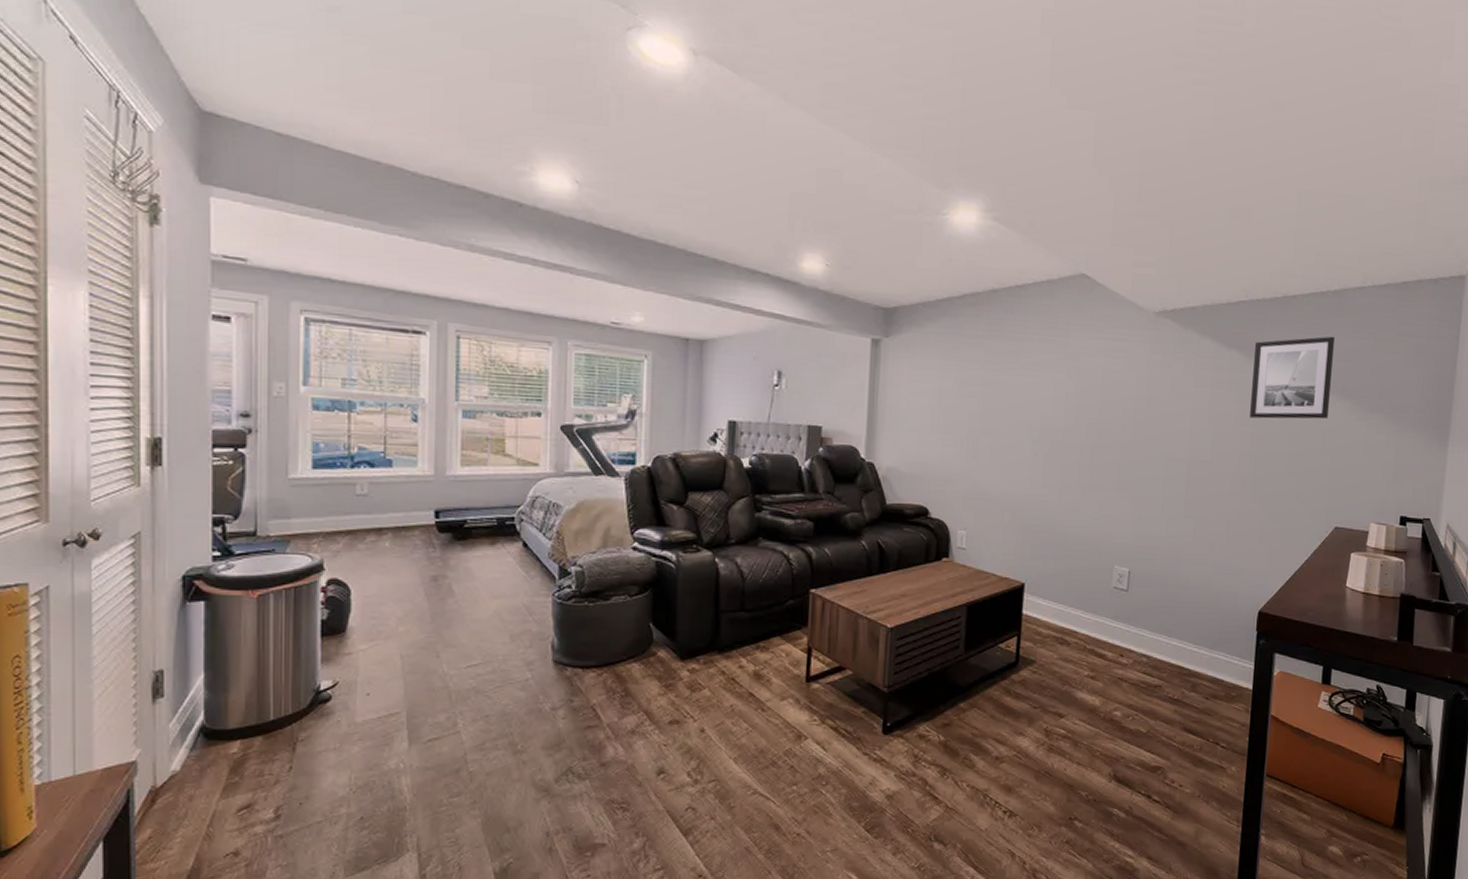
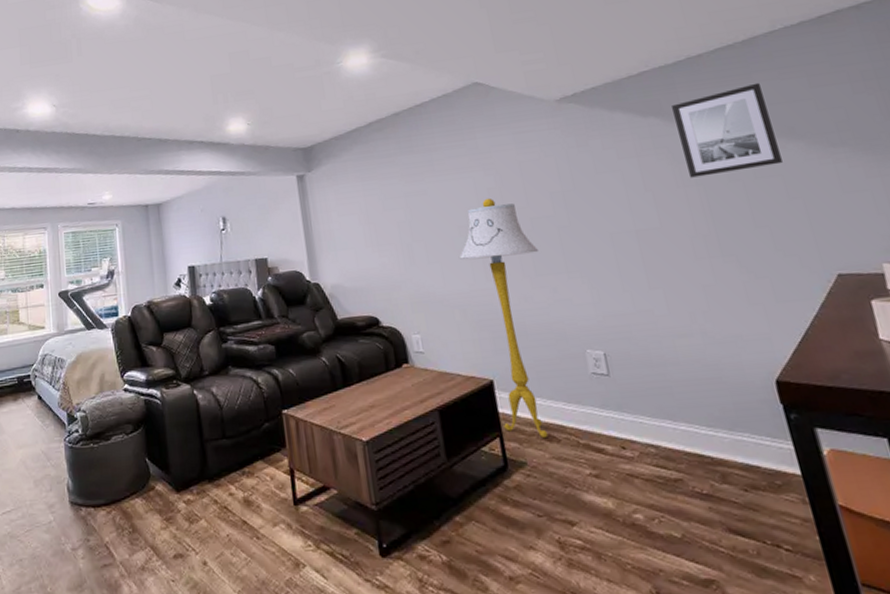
floor lamp: none [1021,402,1098,641] -> present [458,198,549,439]

